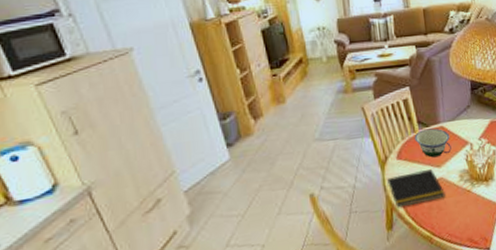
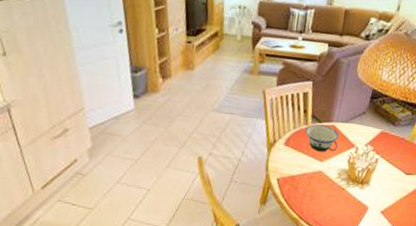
notepad: present [387,169,445,208] -> none [269,159,321,189]

